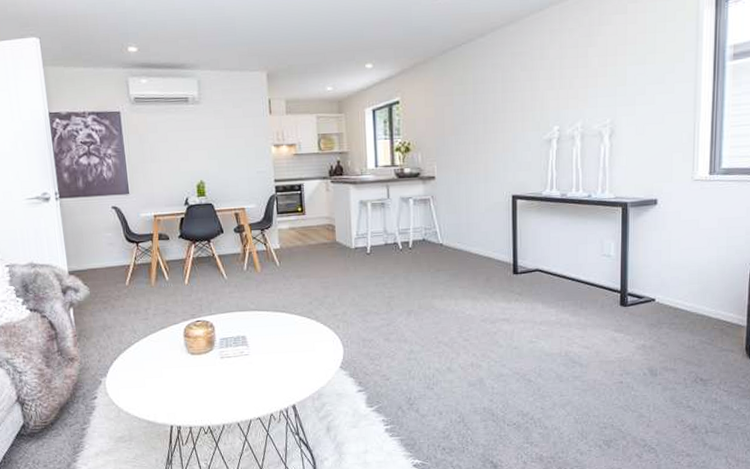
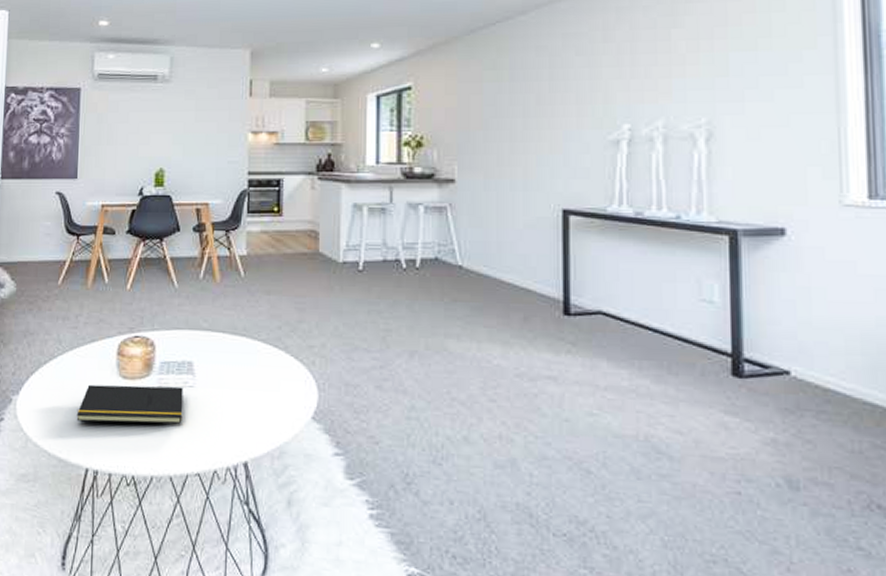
notepad: none [157,356,243,392] -> present [76,384,184,424]

